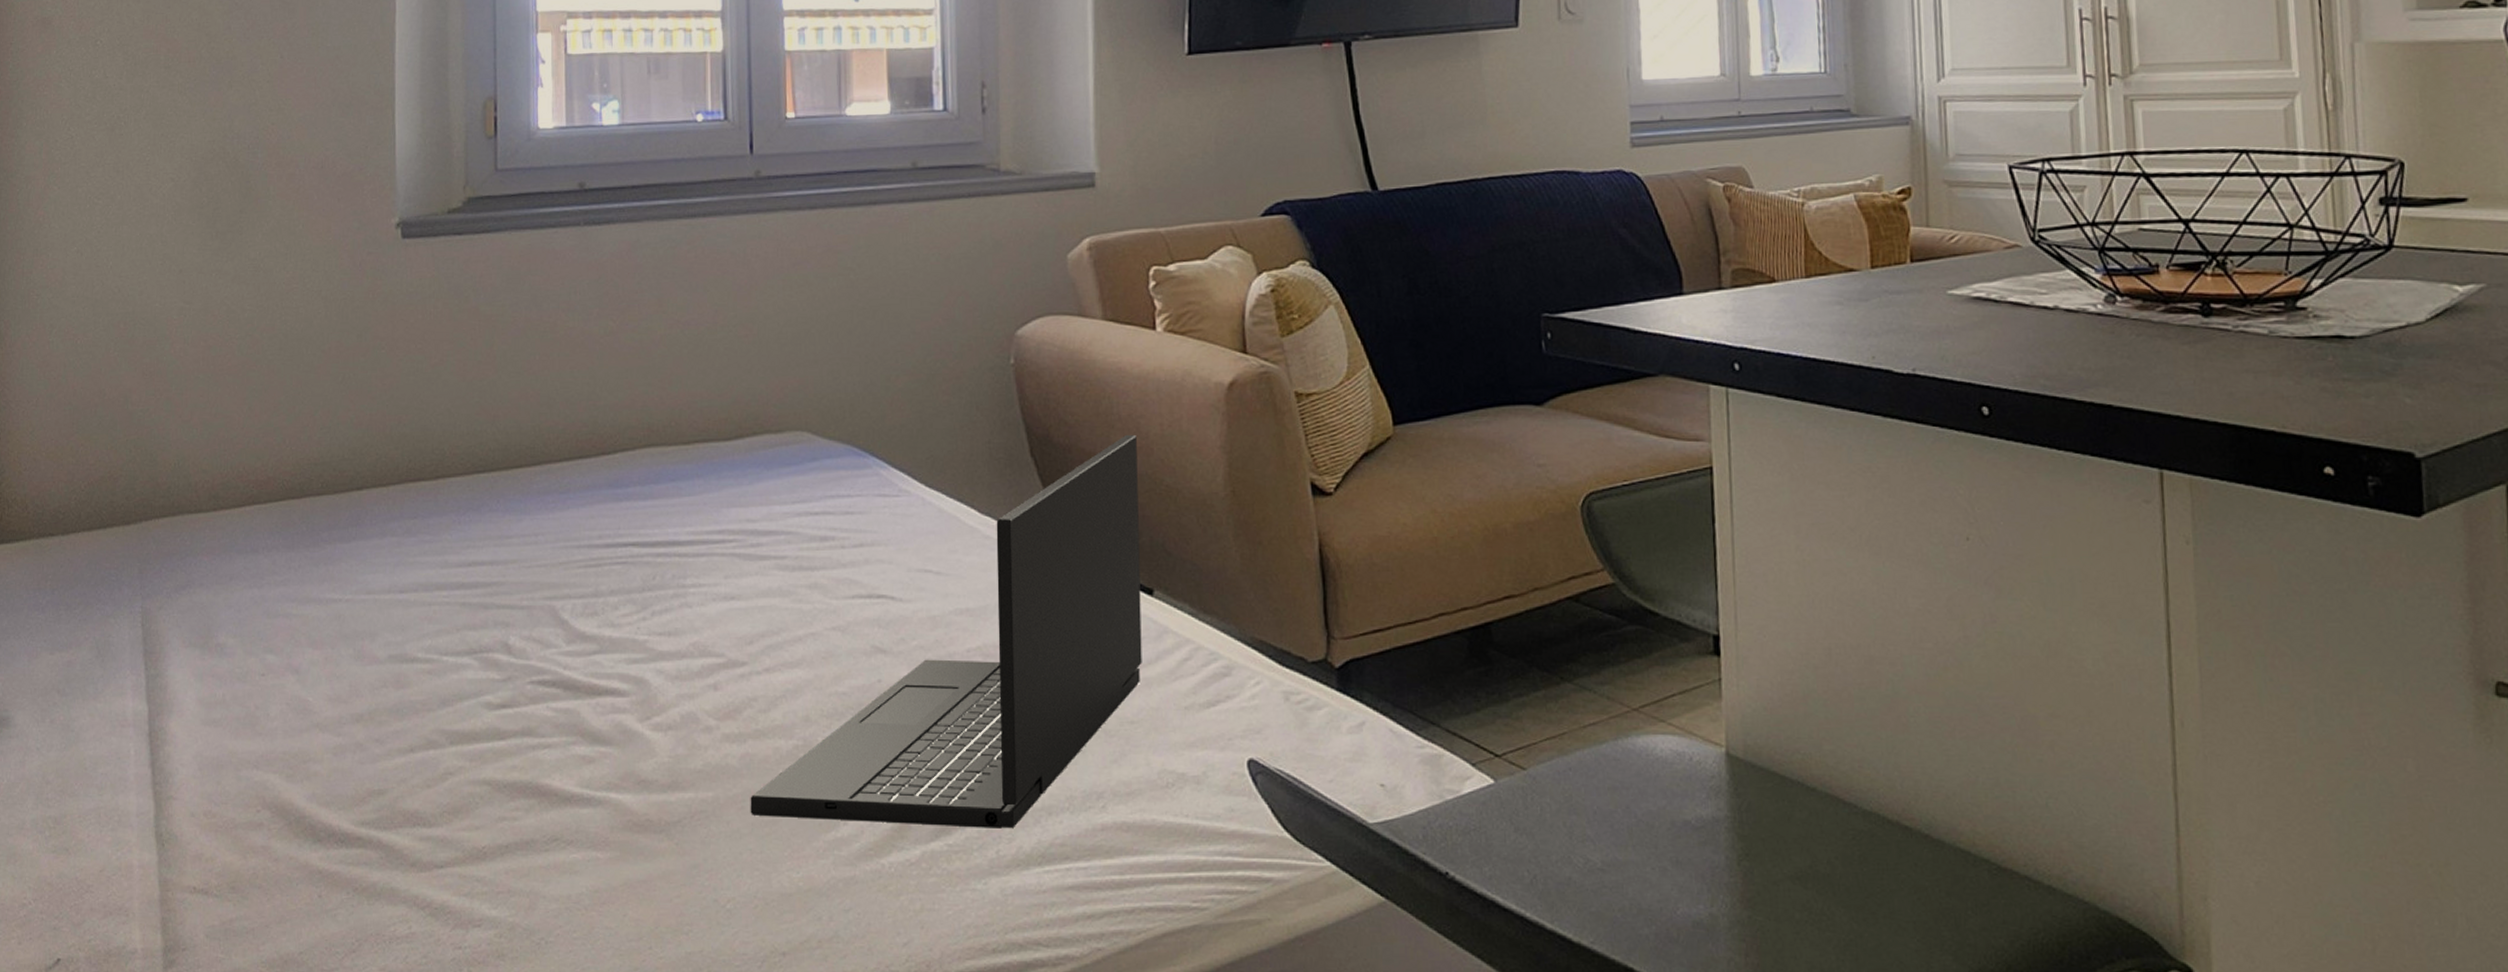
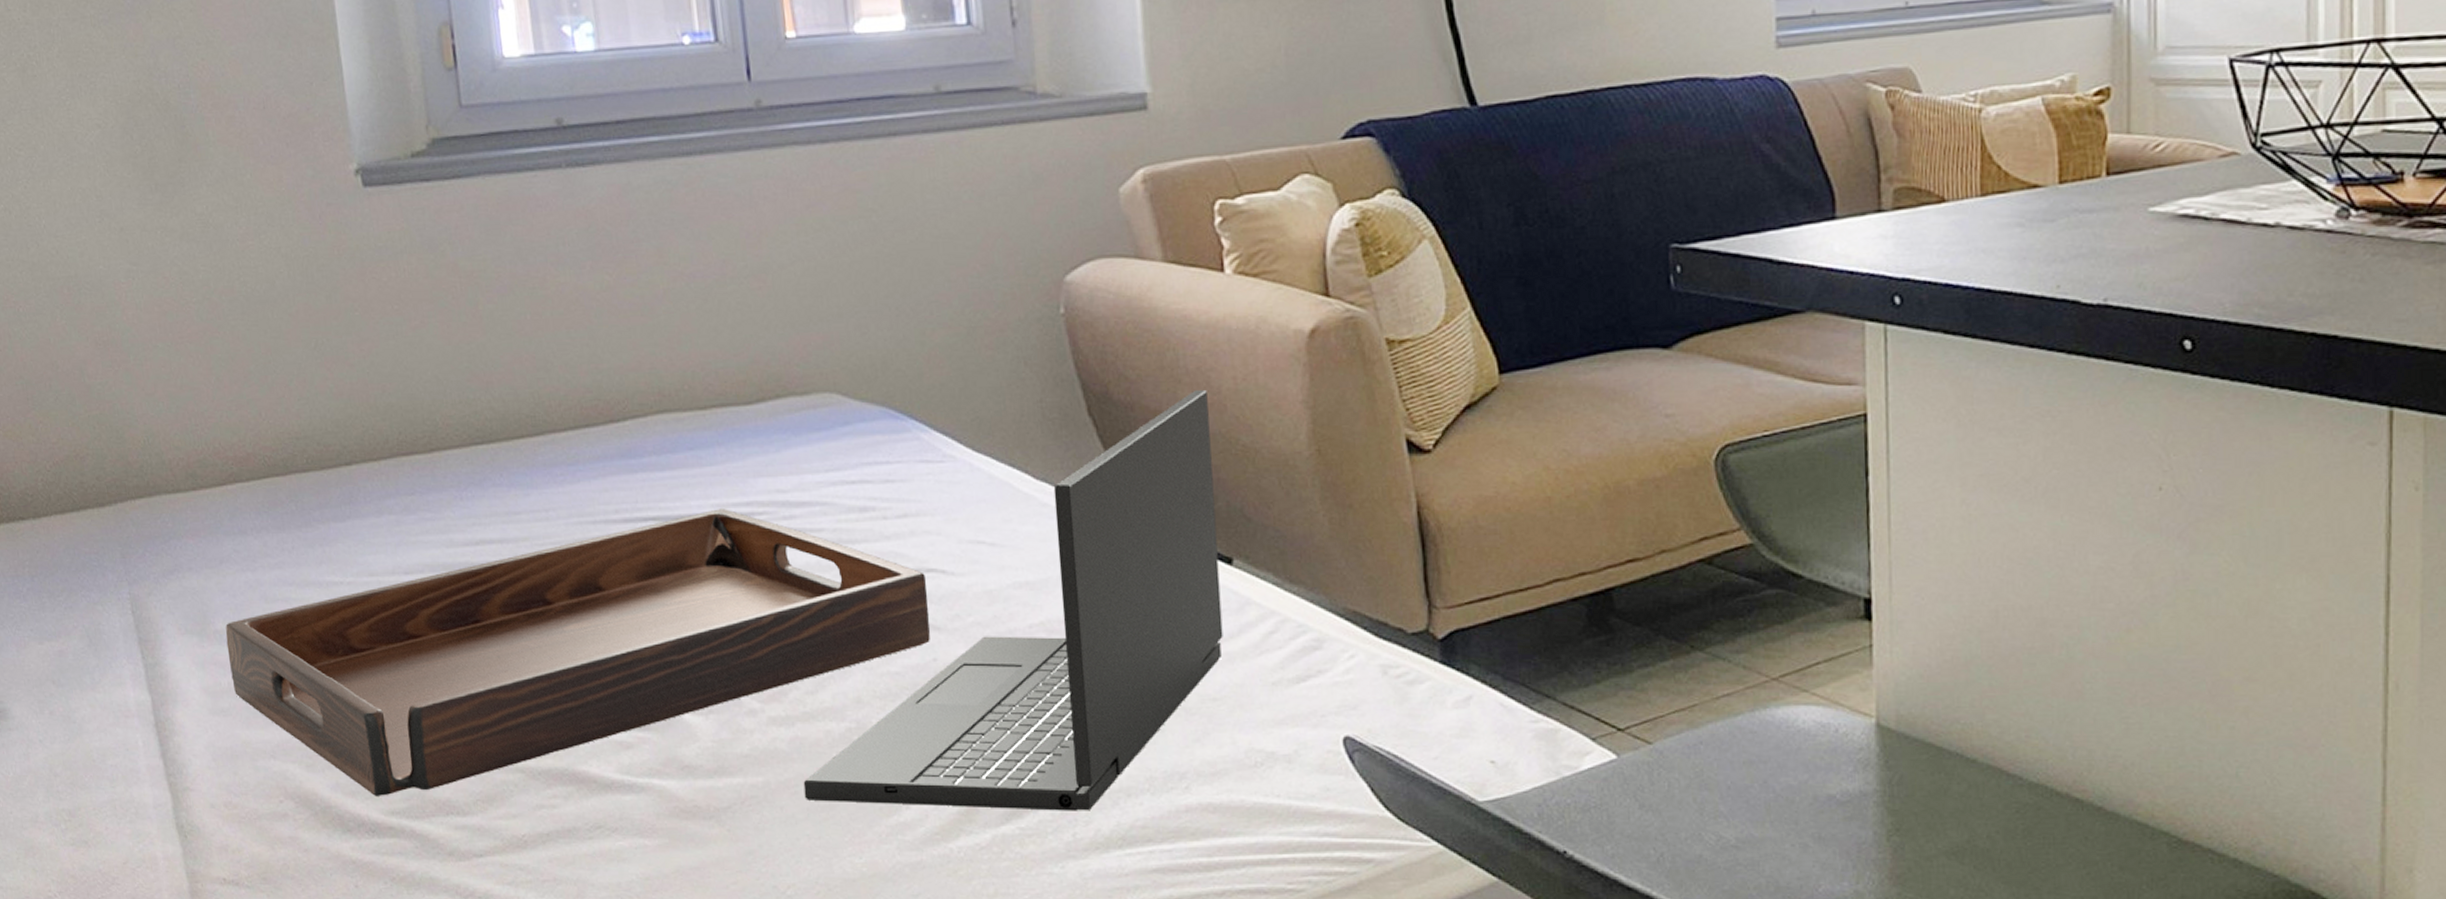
serving tray: none [226,536,877,807] -> present [225,509,931,796]

